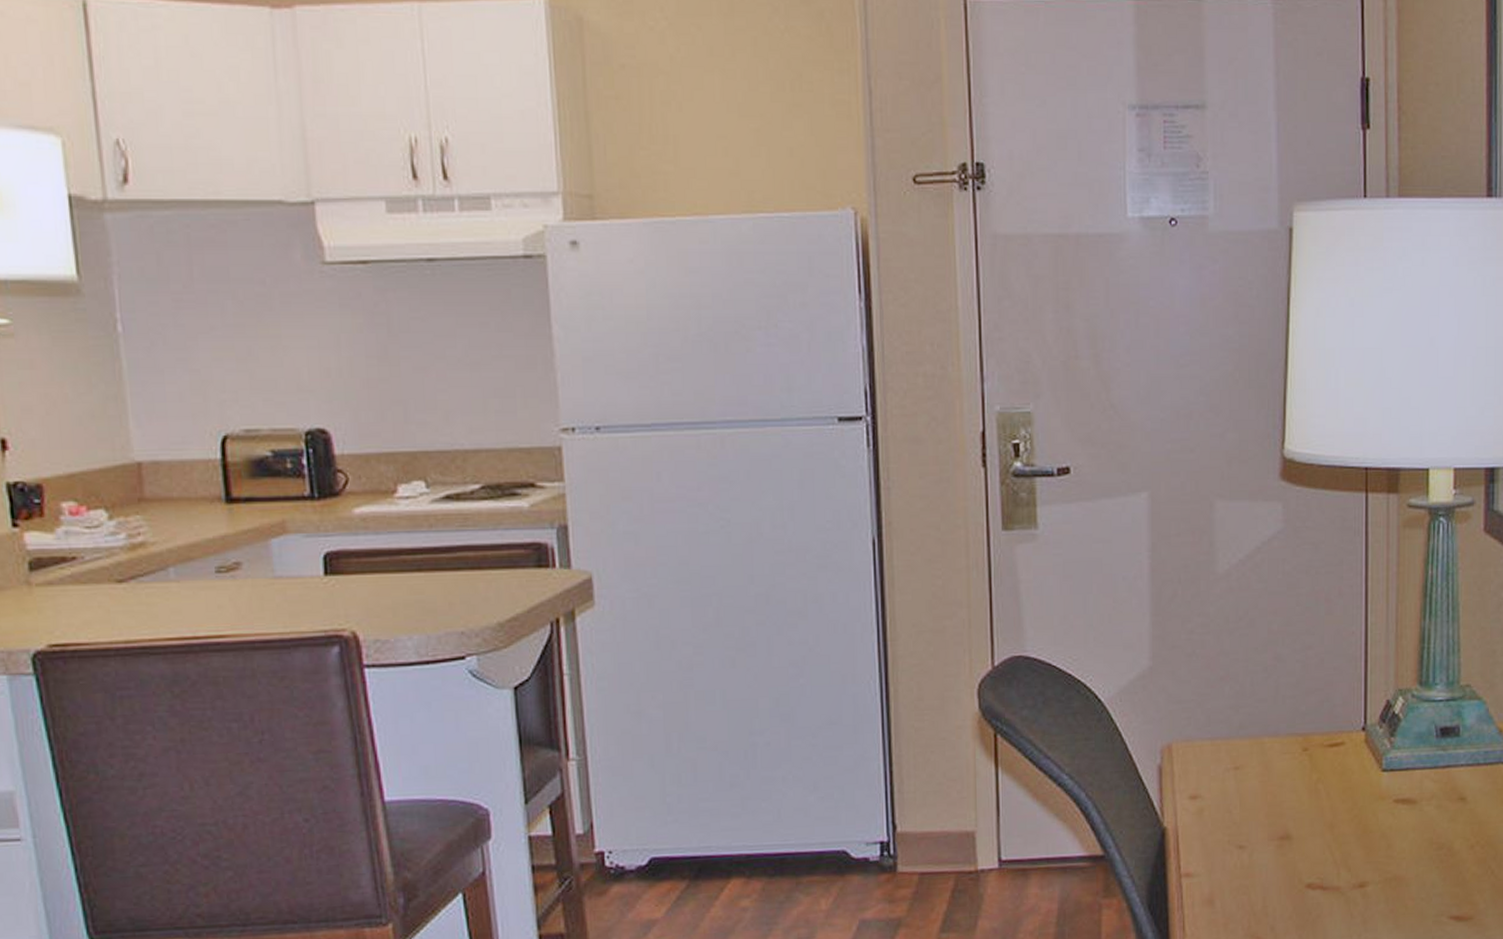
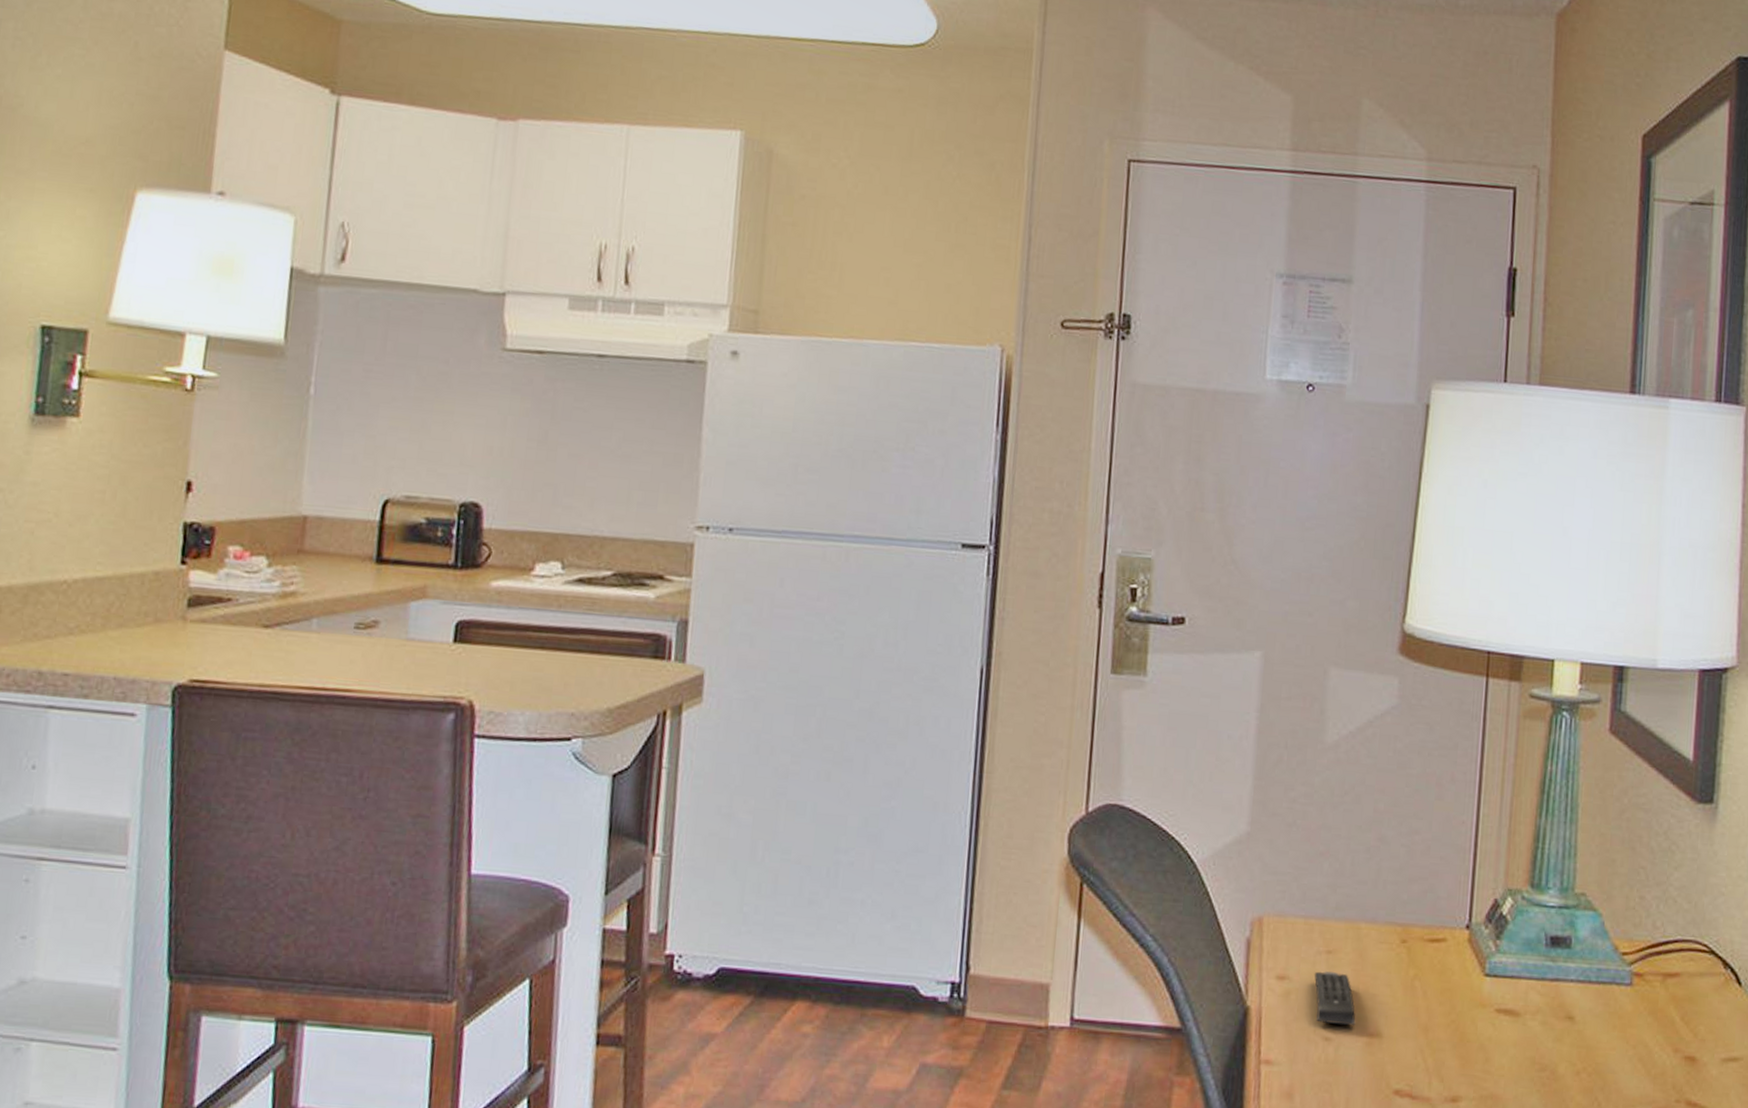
remote control: none [1224,786,1266,834] -> present [1314,971,1356,1026]

